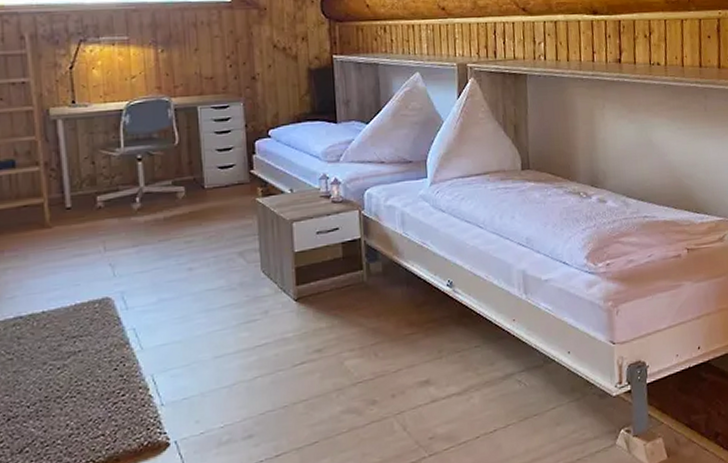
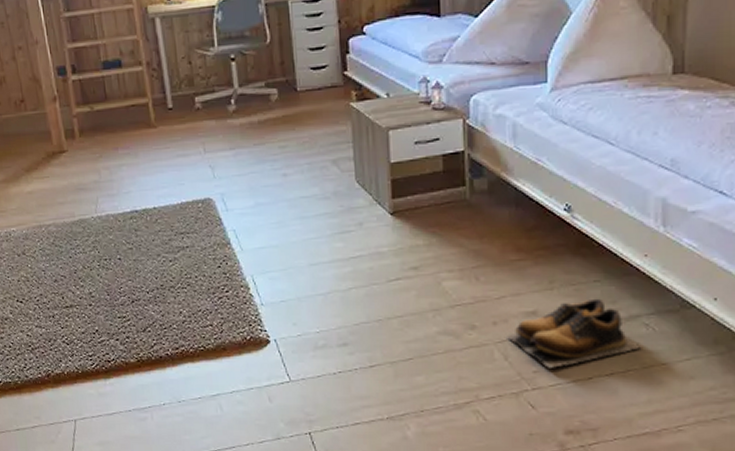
shoes: none [404,361,517,433] -> present [507,298,642,368]

